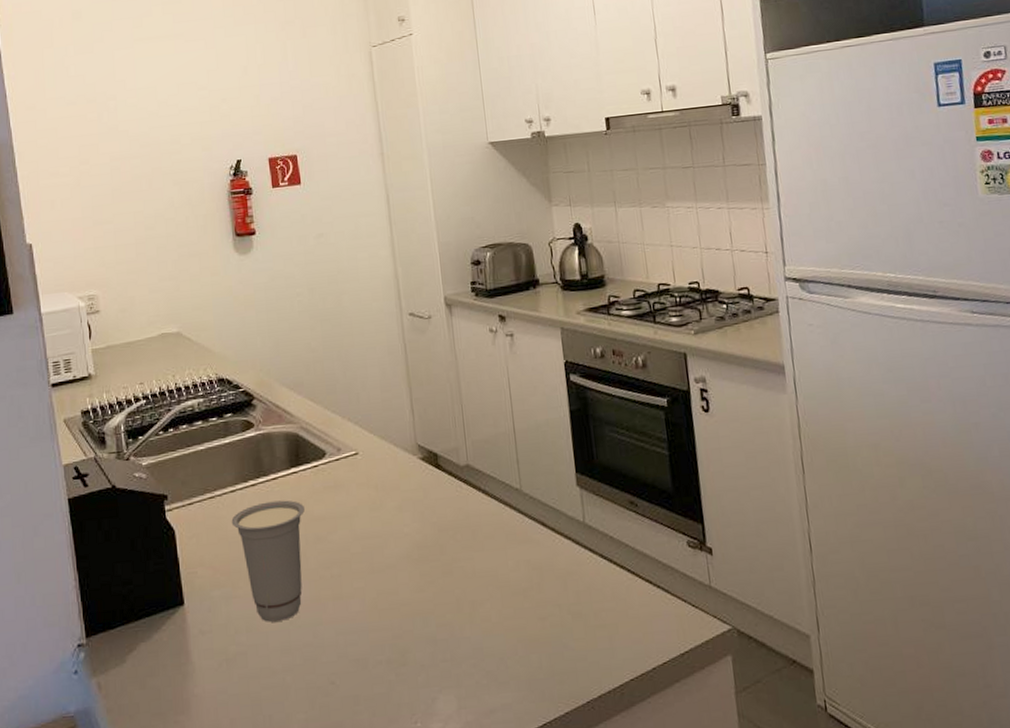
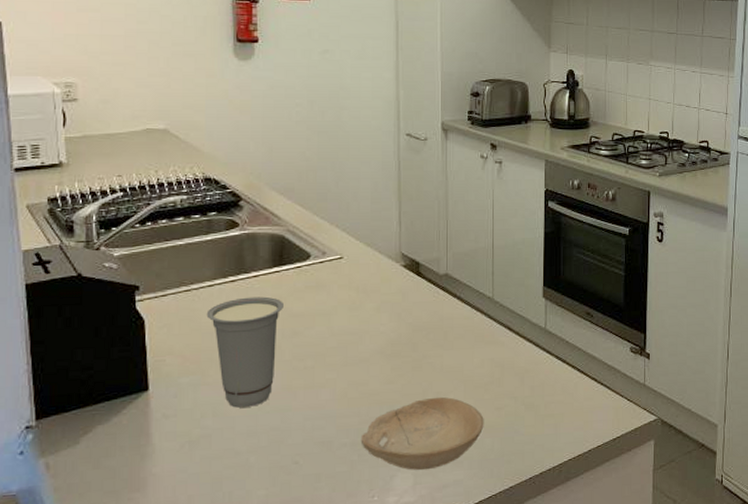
bowl: none [396,605,528,692] -> present [360,396,484,470]

